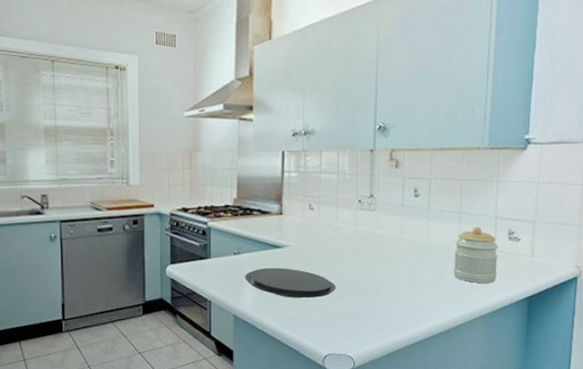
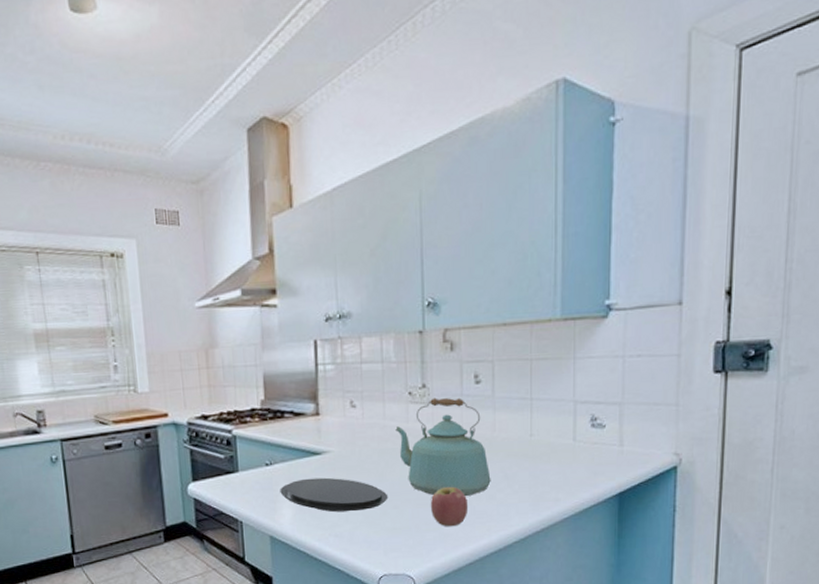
kettle: none [346,206,423,291] -> present [395,397,491,496]
apple: none [371,282,403,317] -> present [430,486,469,527]
jar: present [454,226,498,283] -> none [527,413,579,481]

